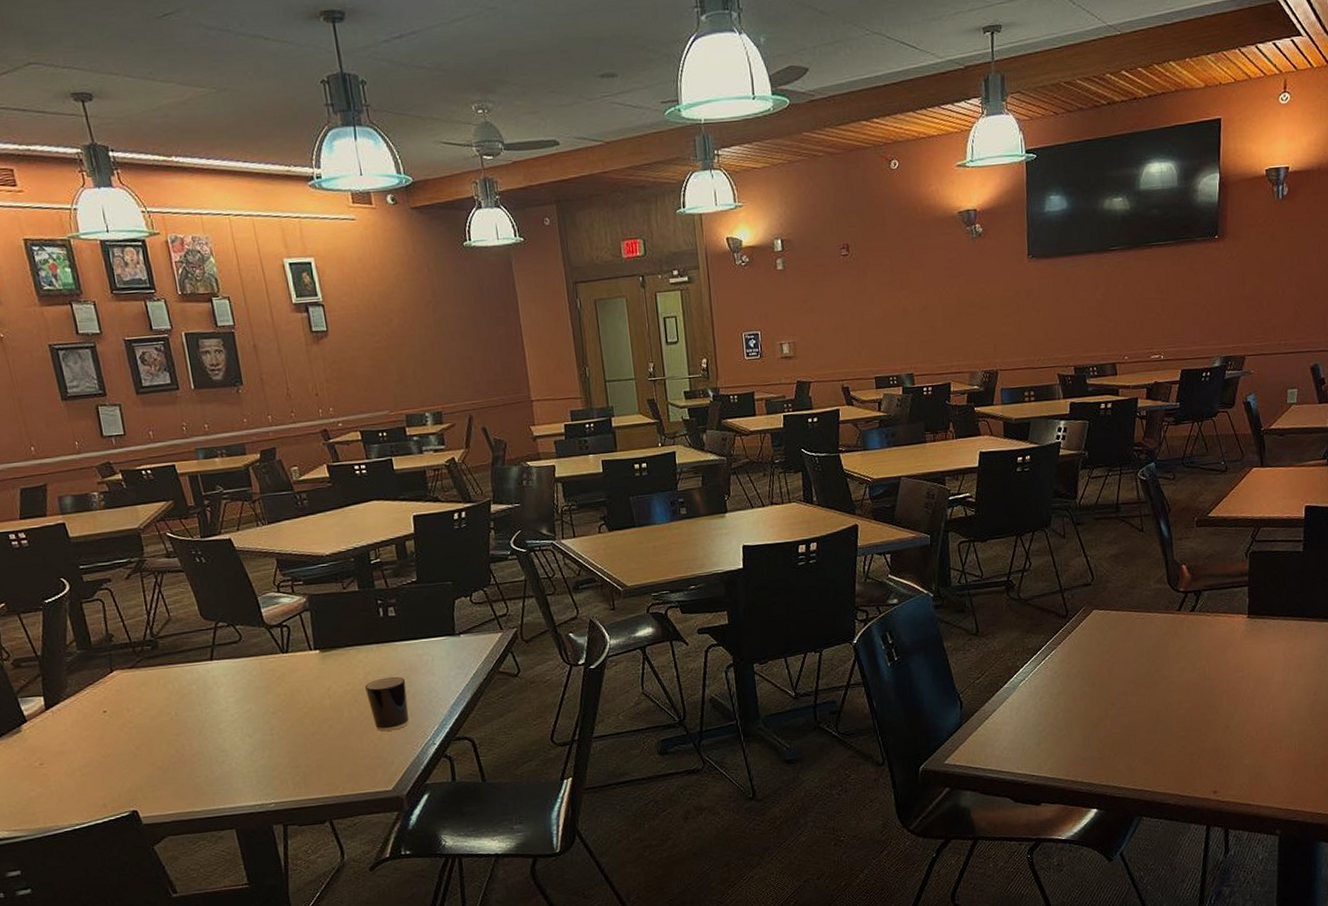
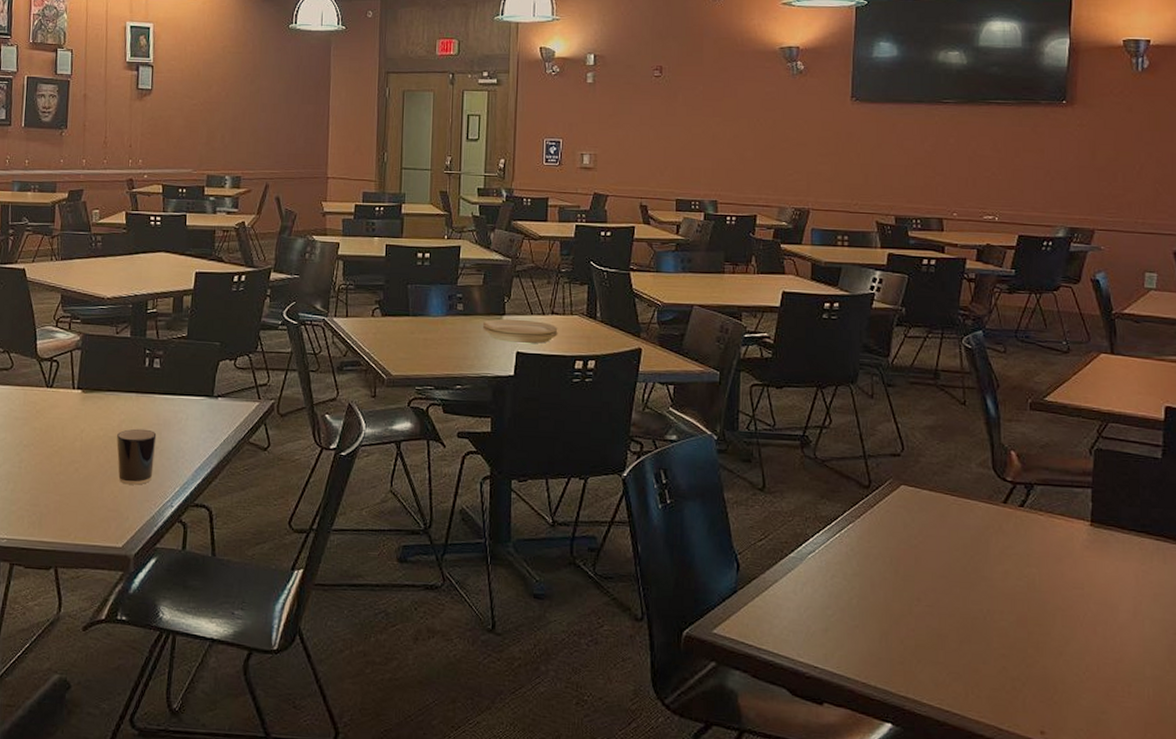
plate: none [708,513,779,538] -> present [483,319,558,344]

